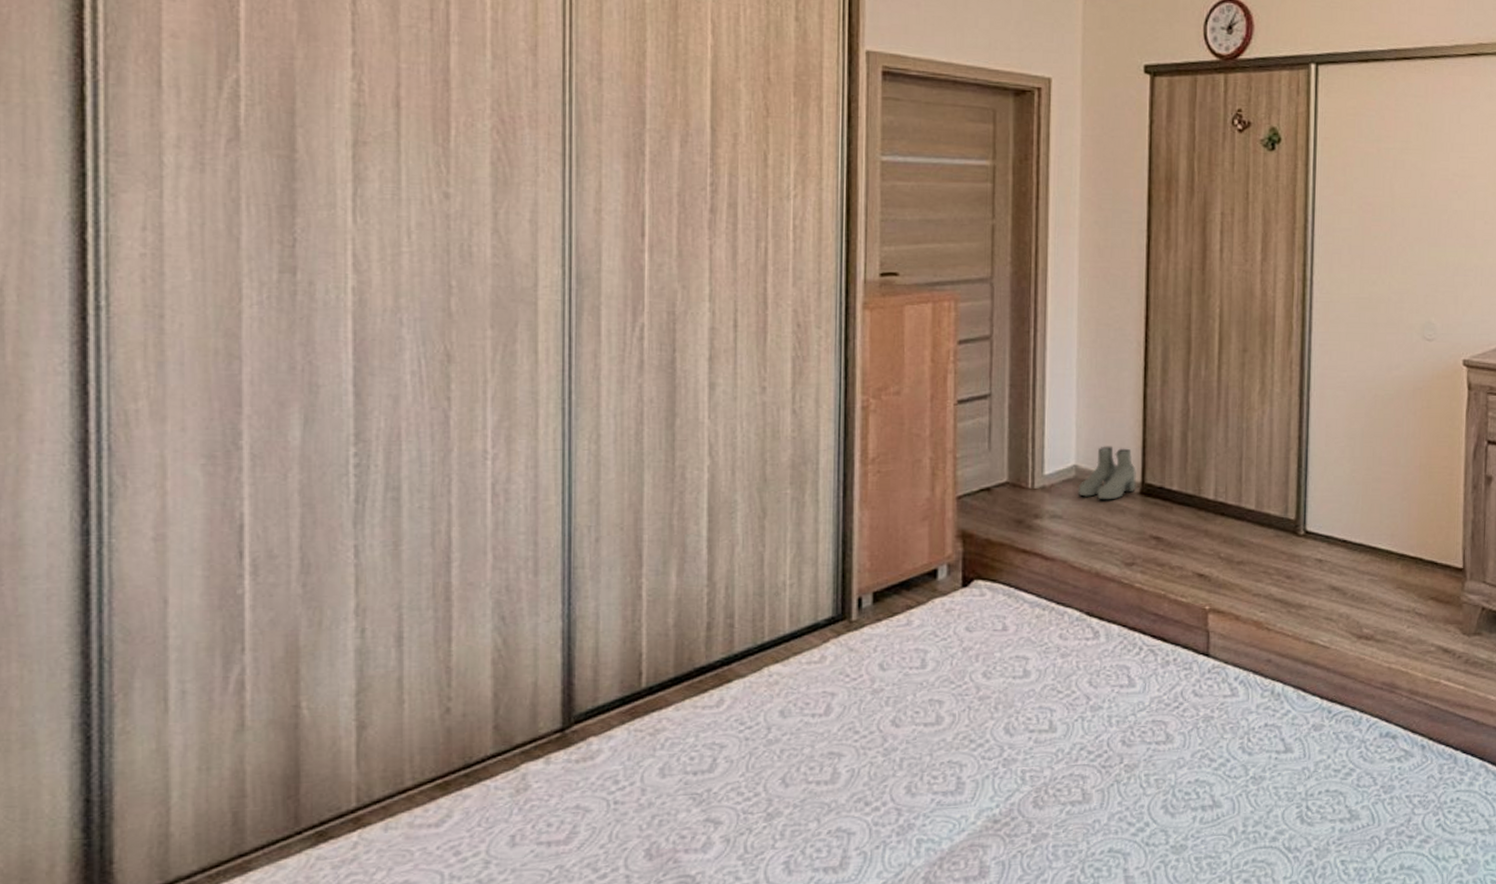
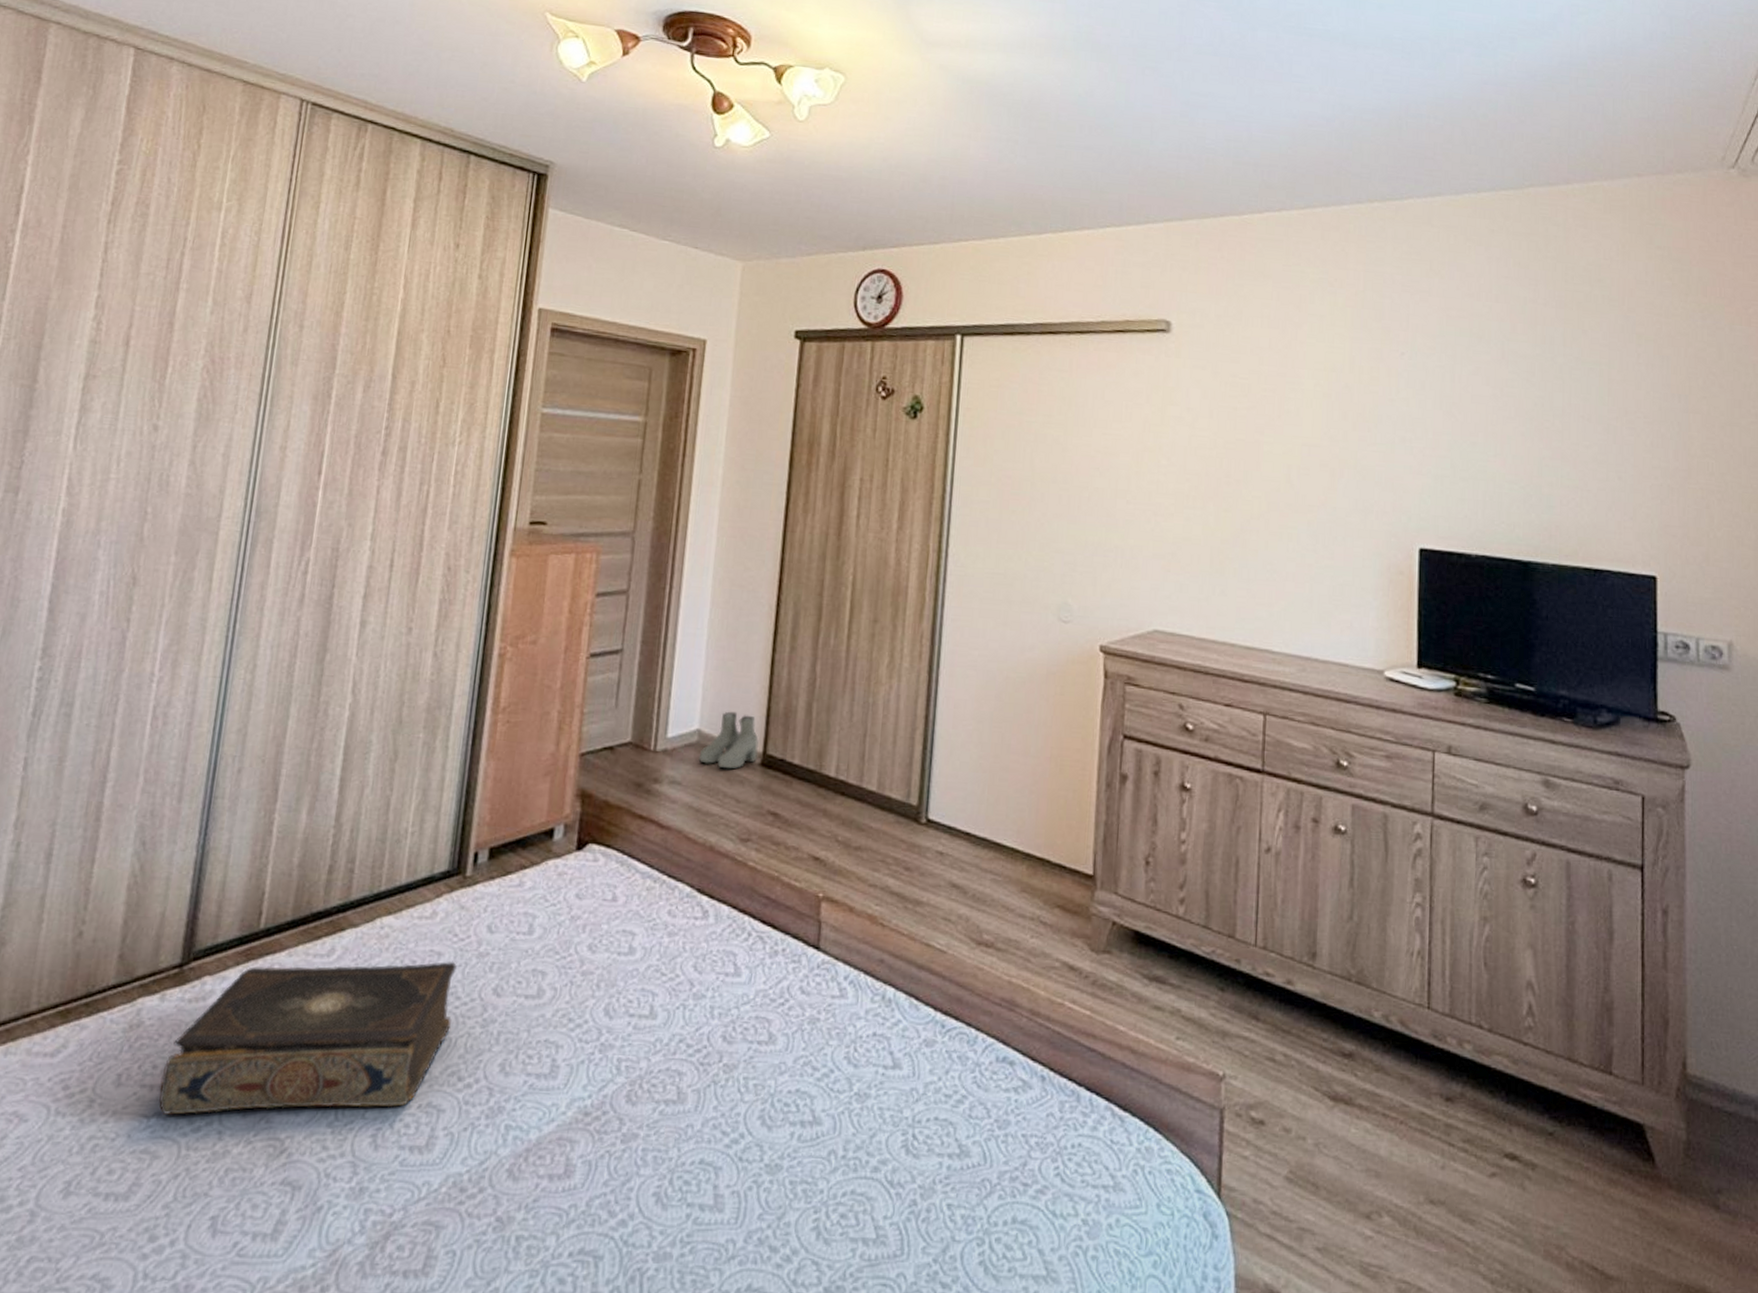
book: none [558,699,852,867] -> present [159,961,457,1115]

